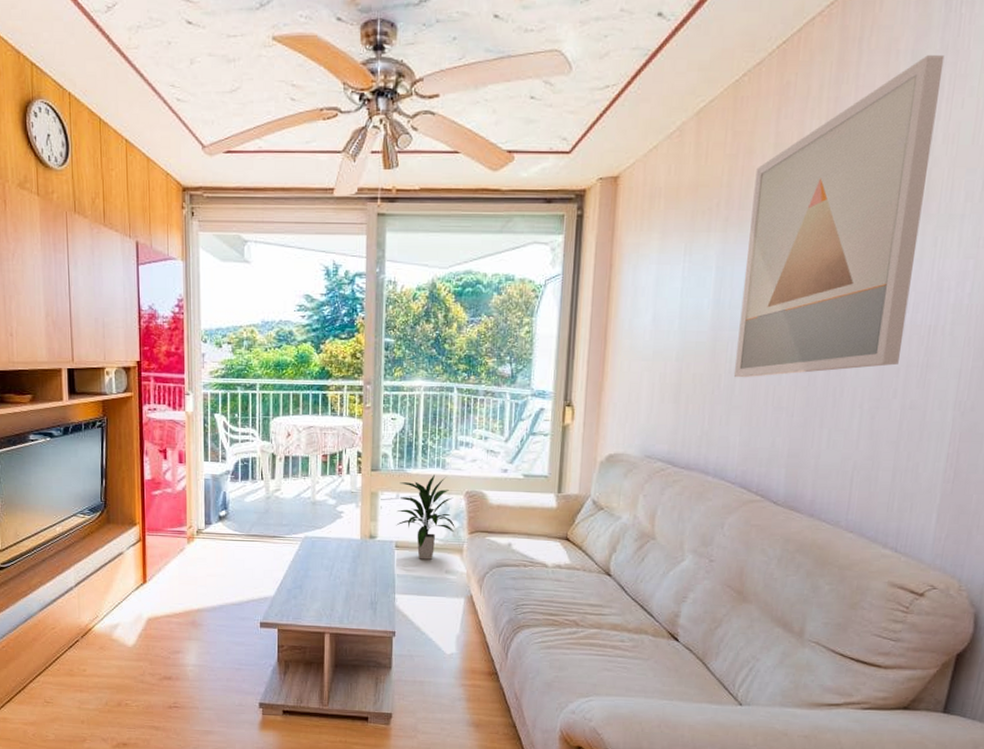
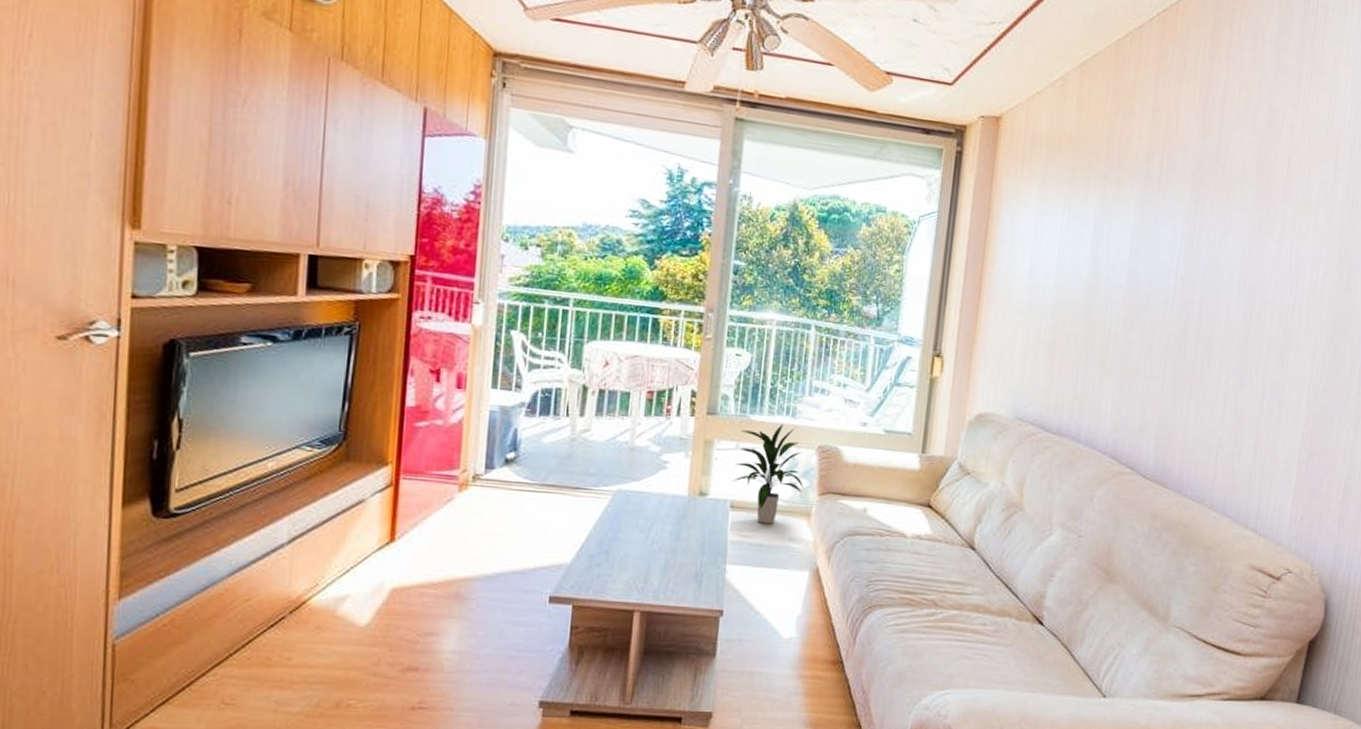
wall art: present [734,55,945,378] -> none [1108,47,1303,343]

